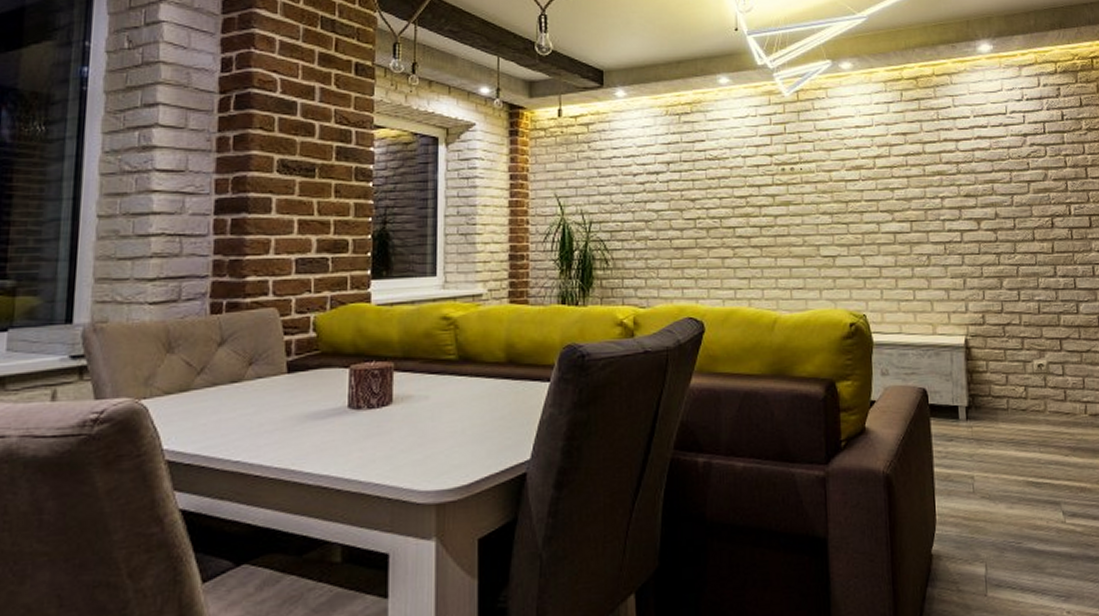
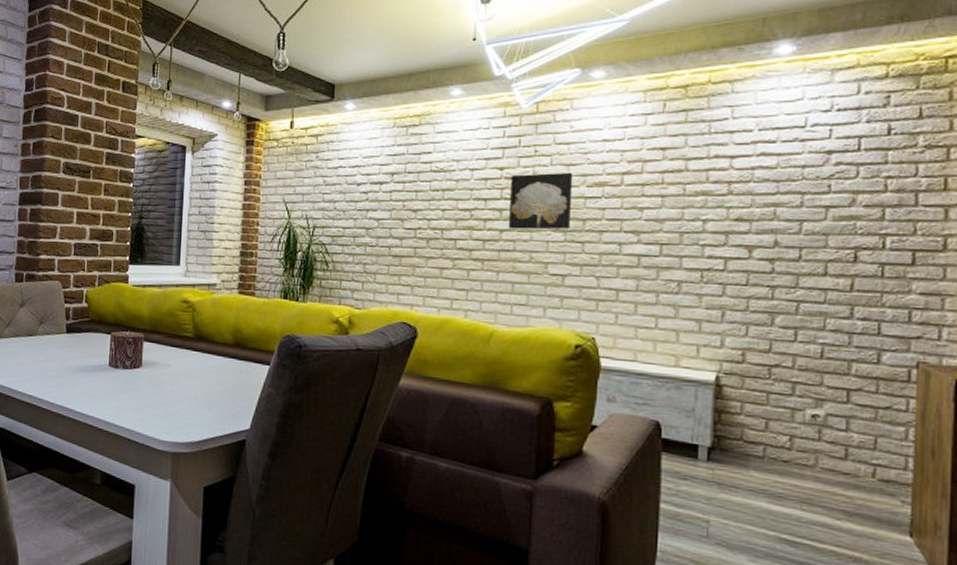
wall art: none [780,157,836,214] -> present [508,172,573,230]

